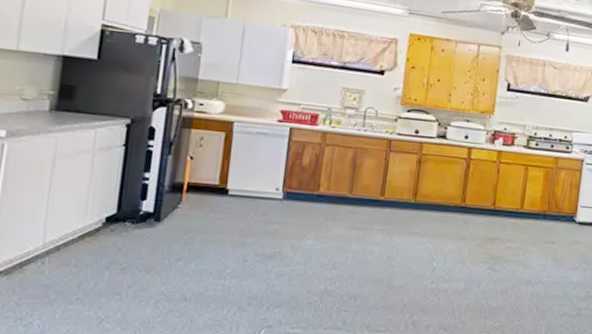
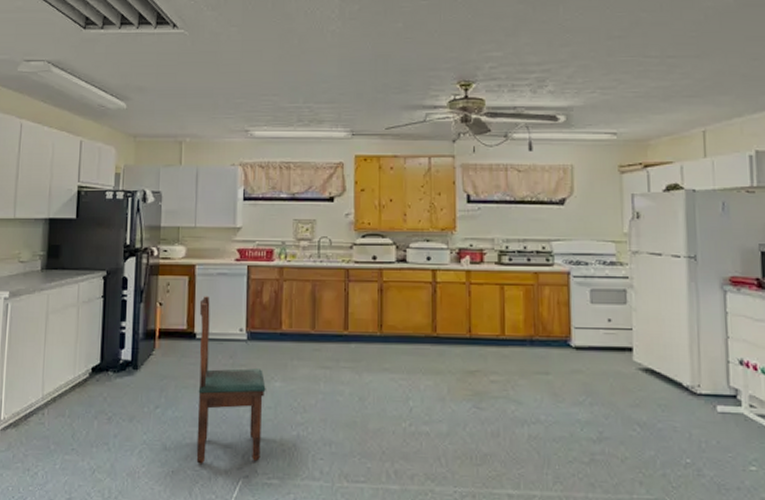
dining chair: none [218,154,298,315] -> present [196,296,266,464]

